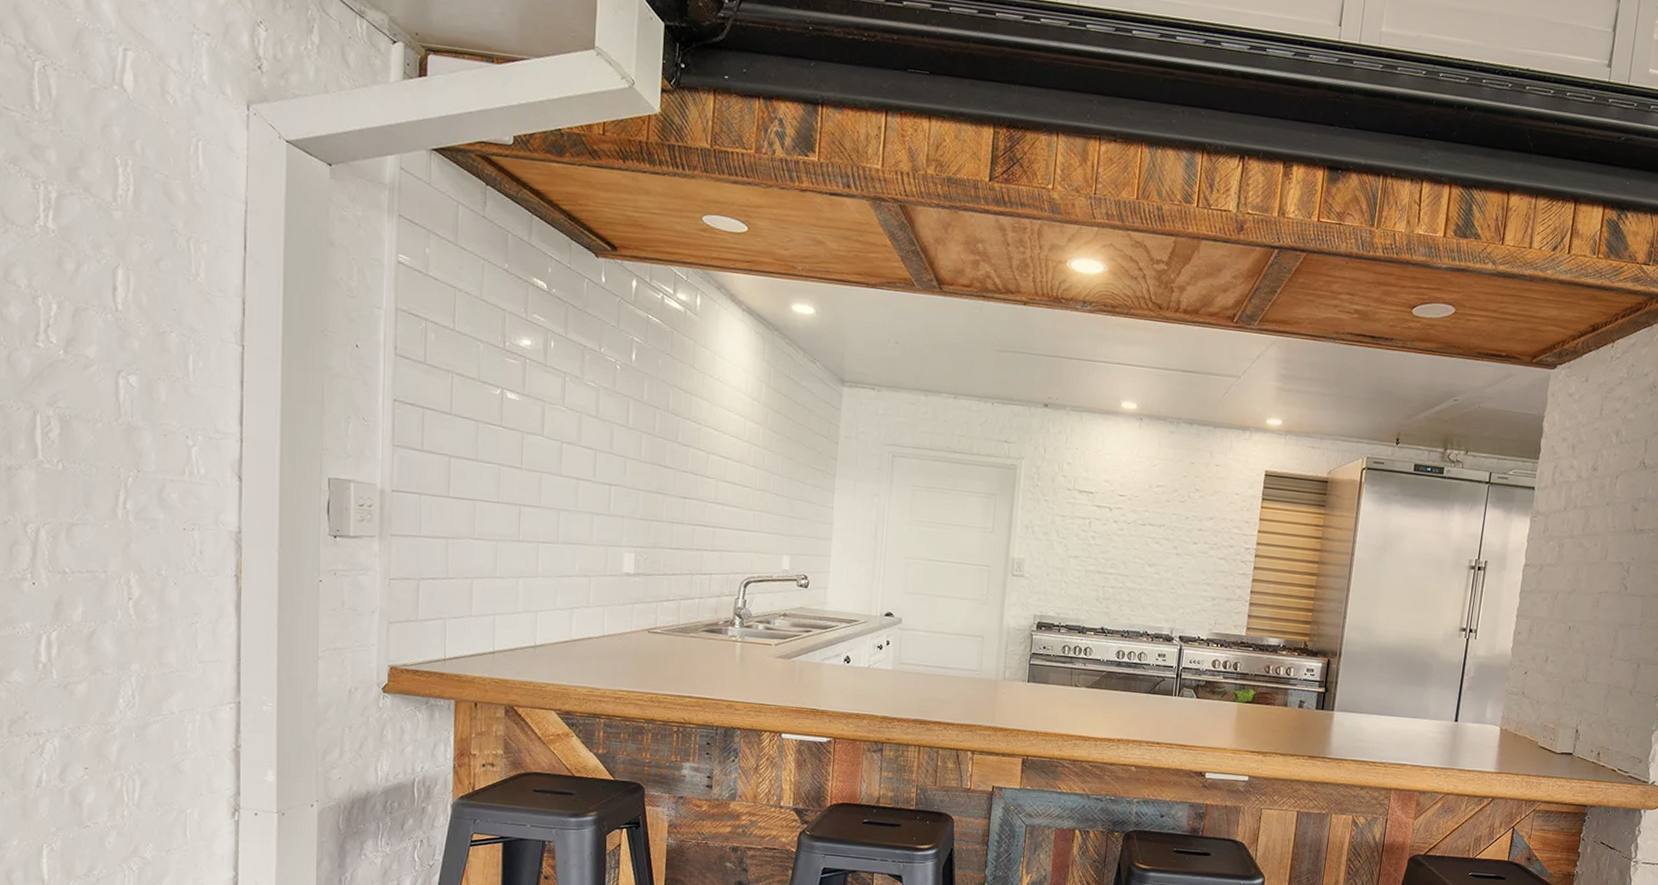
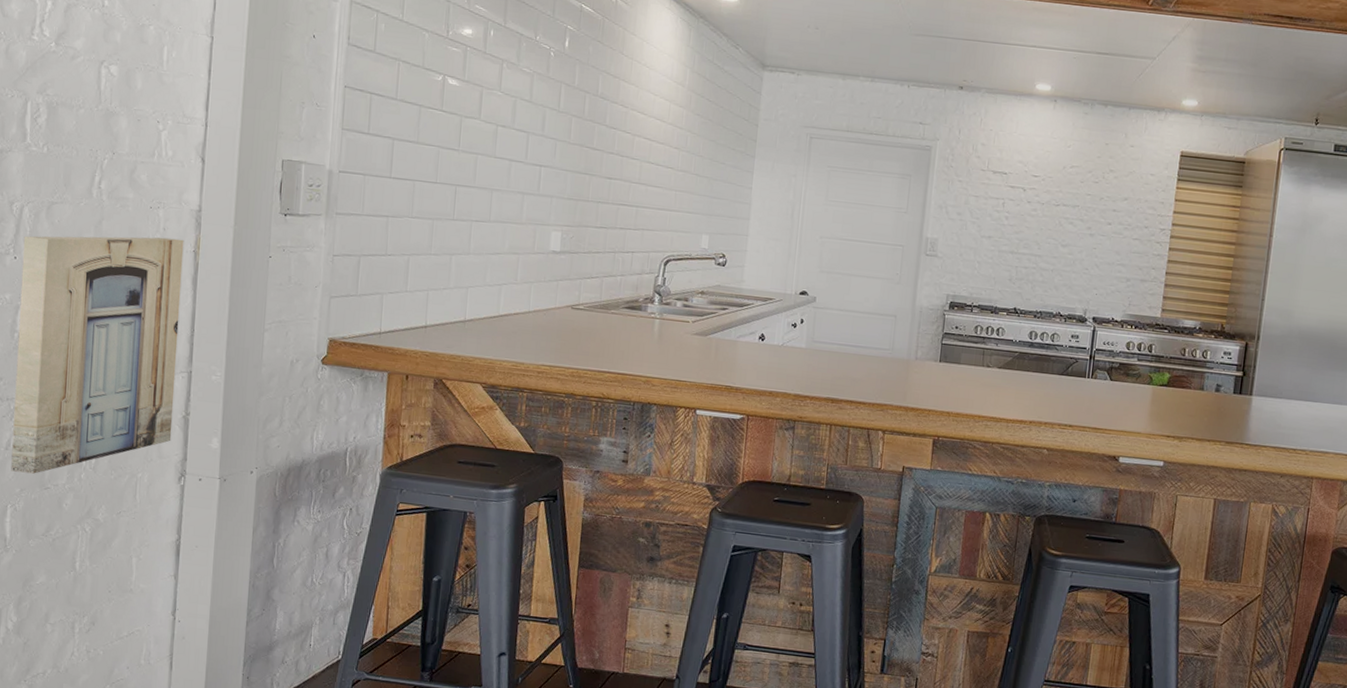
wall art: none [42,560,224,812] -> present [11,236,184,474]

